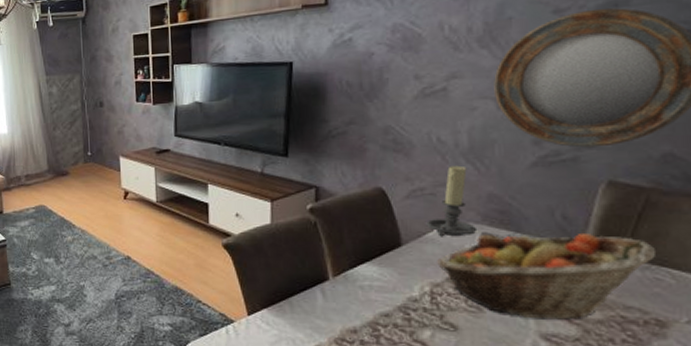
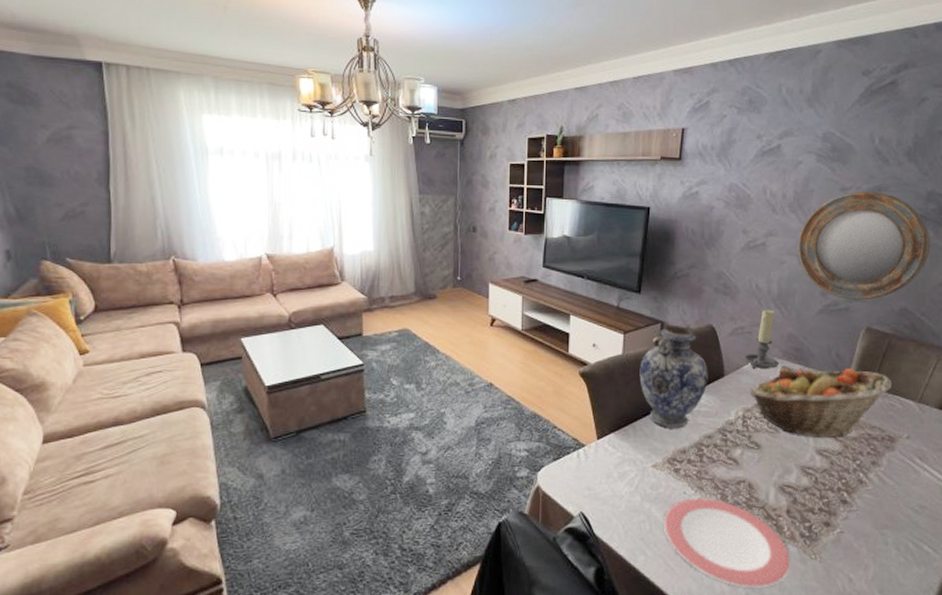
vase: none [292,188,381,306] -> present [639,325,708,429]

